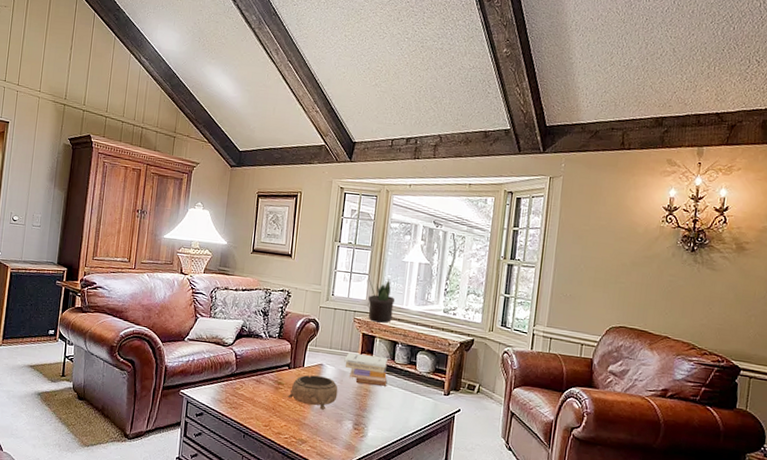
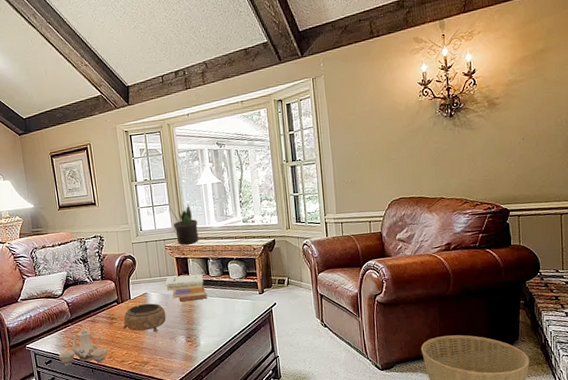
tea set: none [210,385,268,431] -> present [57,327,111,366]

